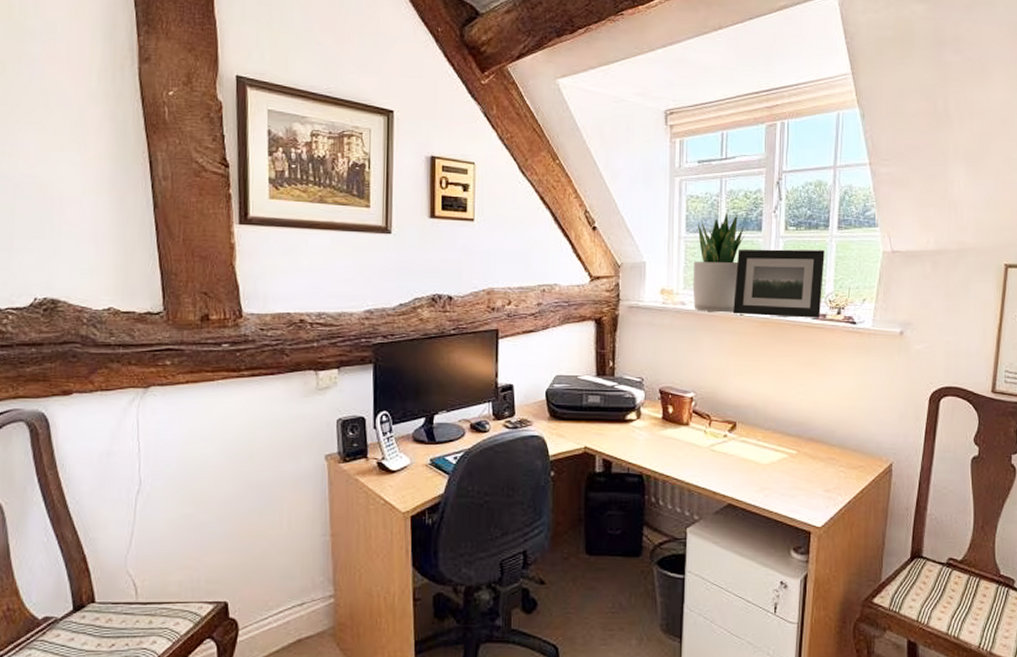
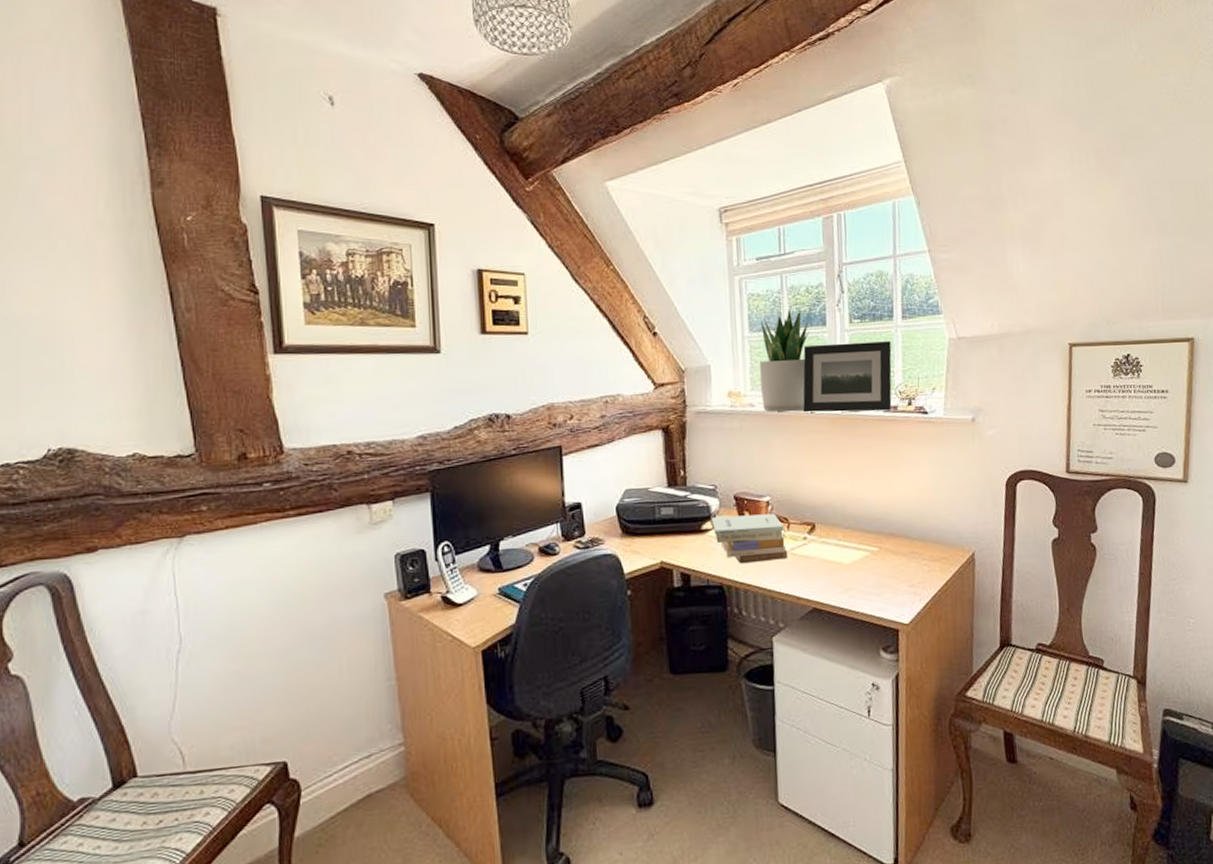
books: none [635,408,708,456] -> present [711,513,788,564]

